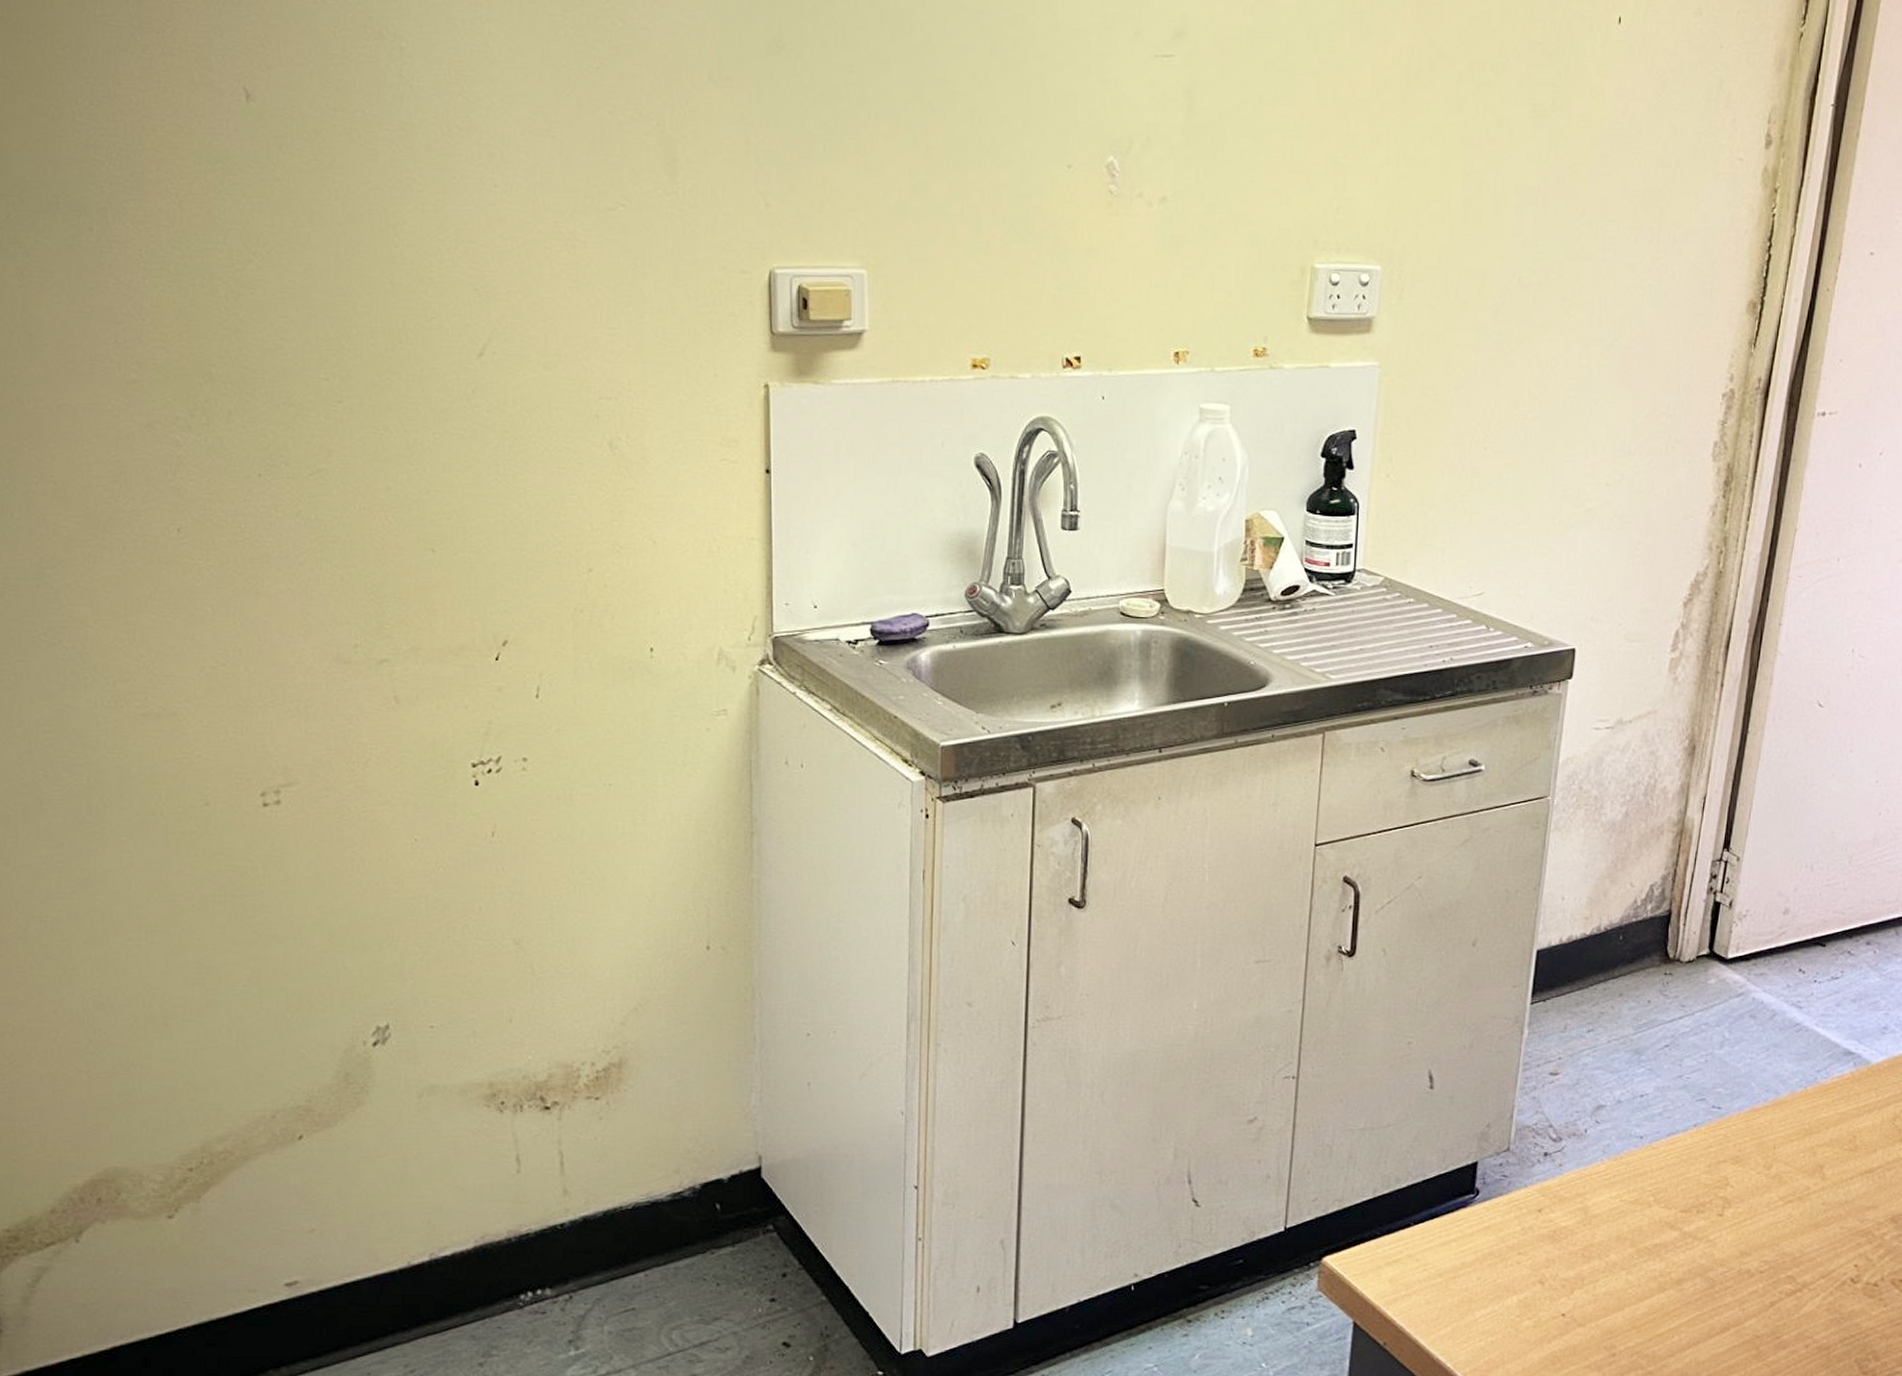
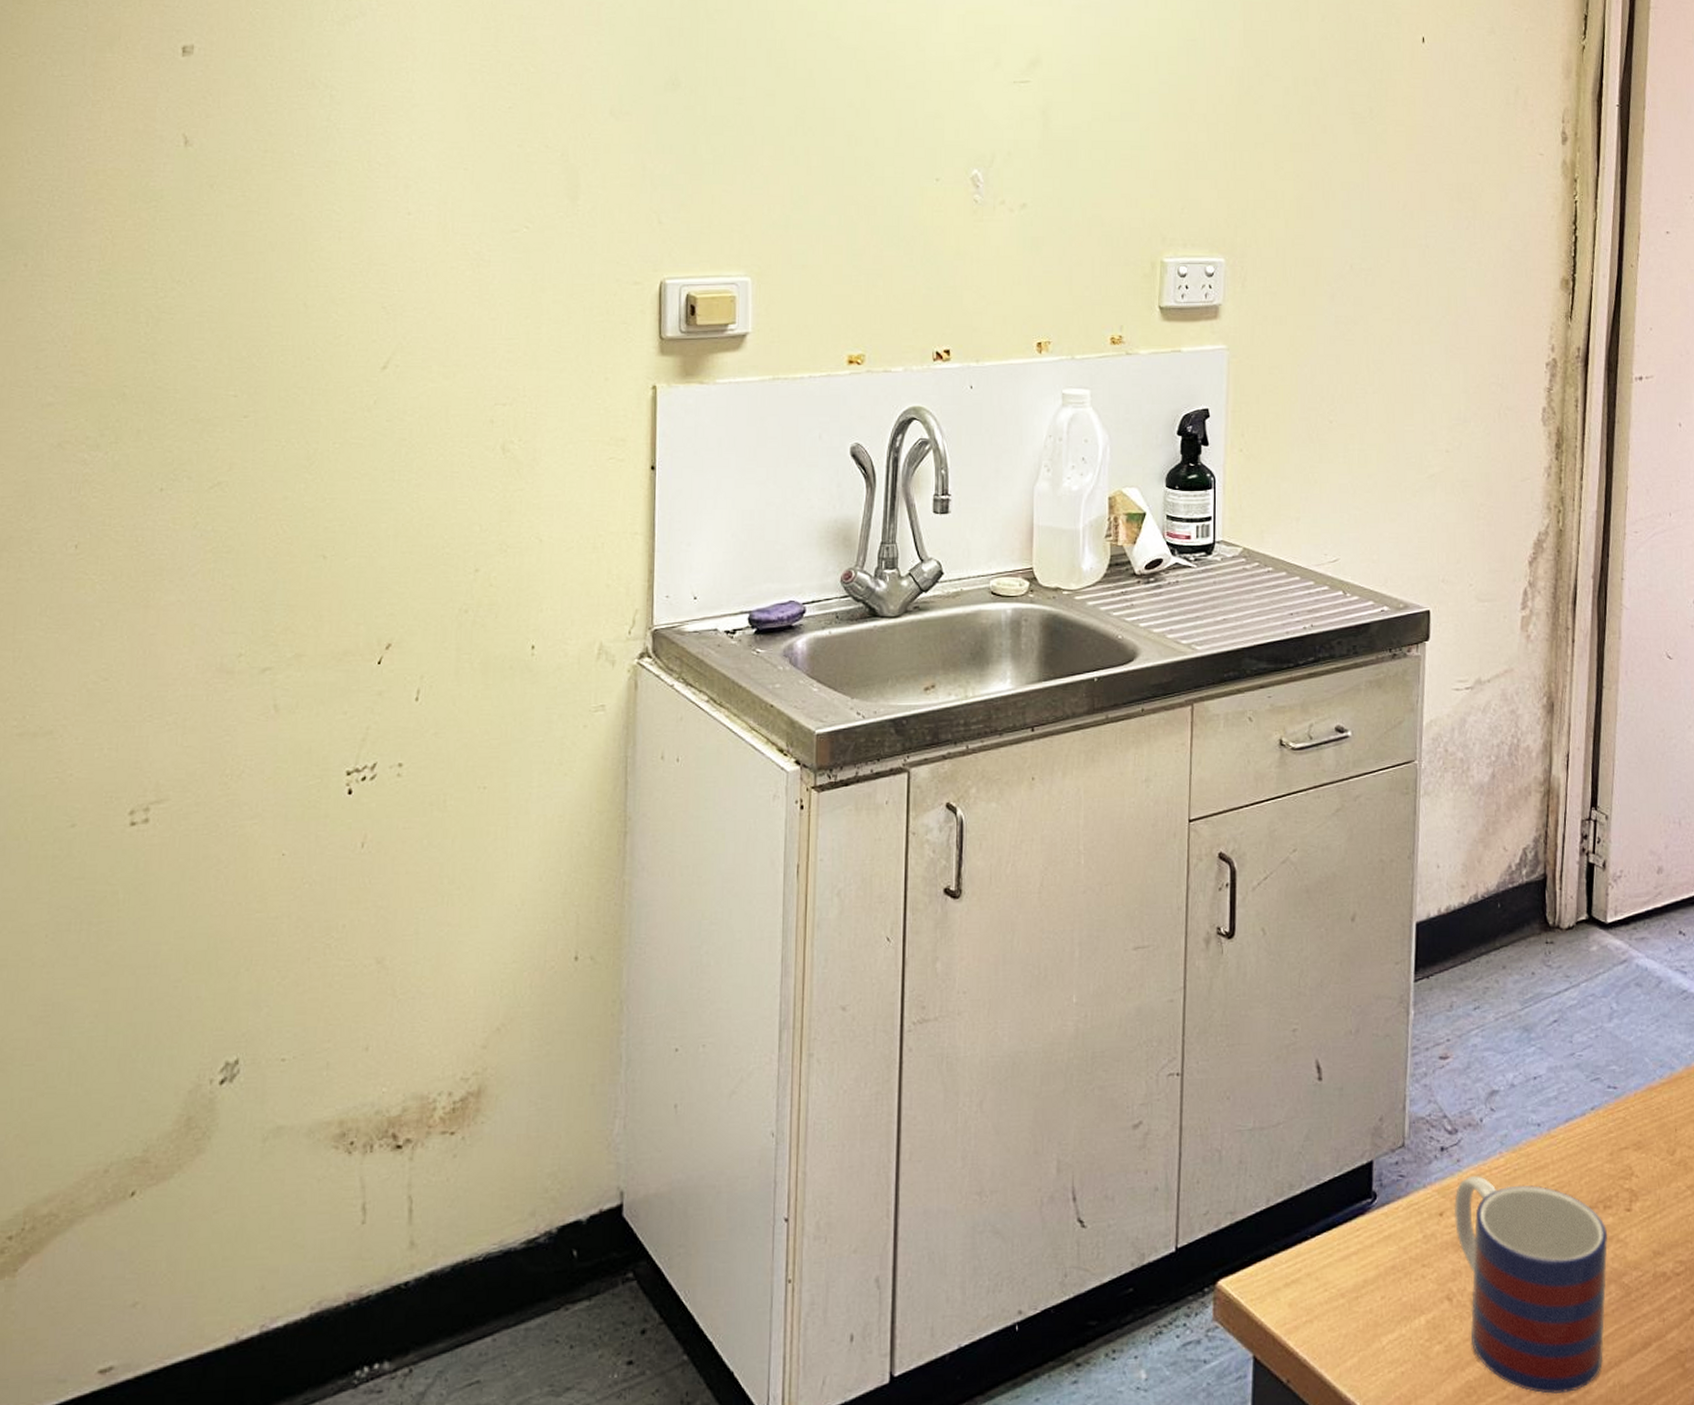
mug: none [1552,1179,1698,1367] -> present [1453,1176,1608,1395]

